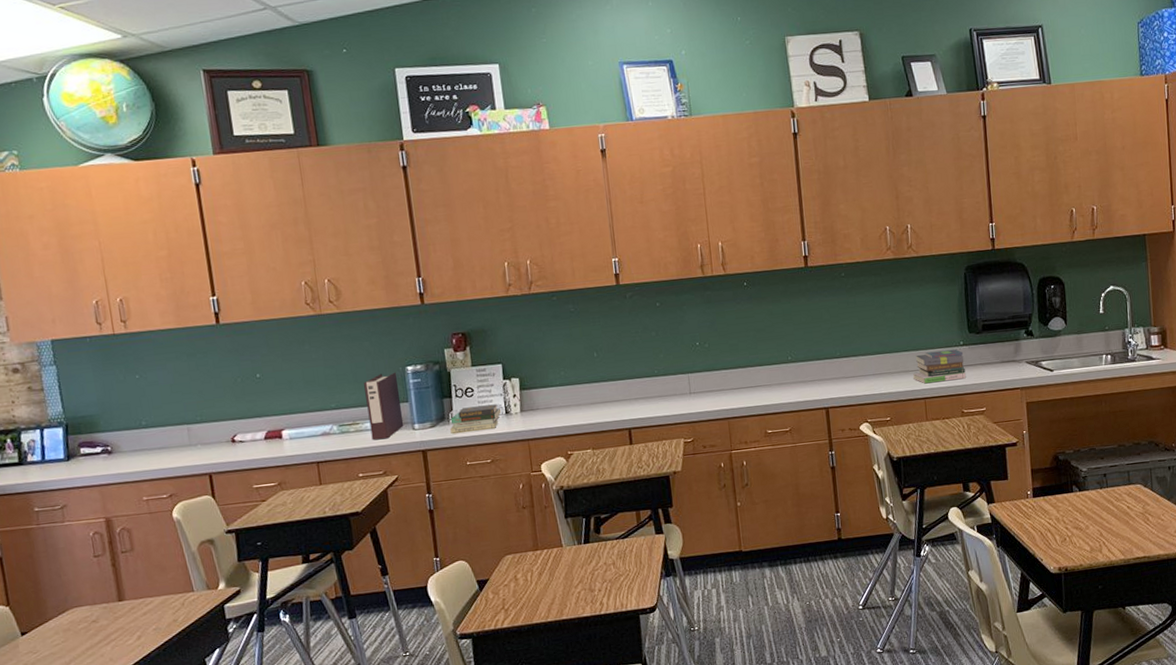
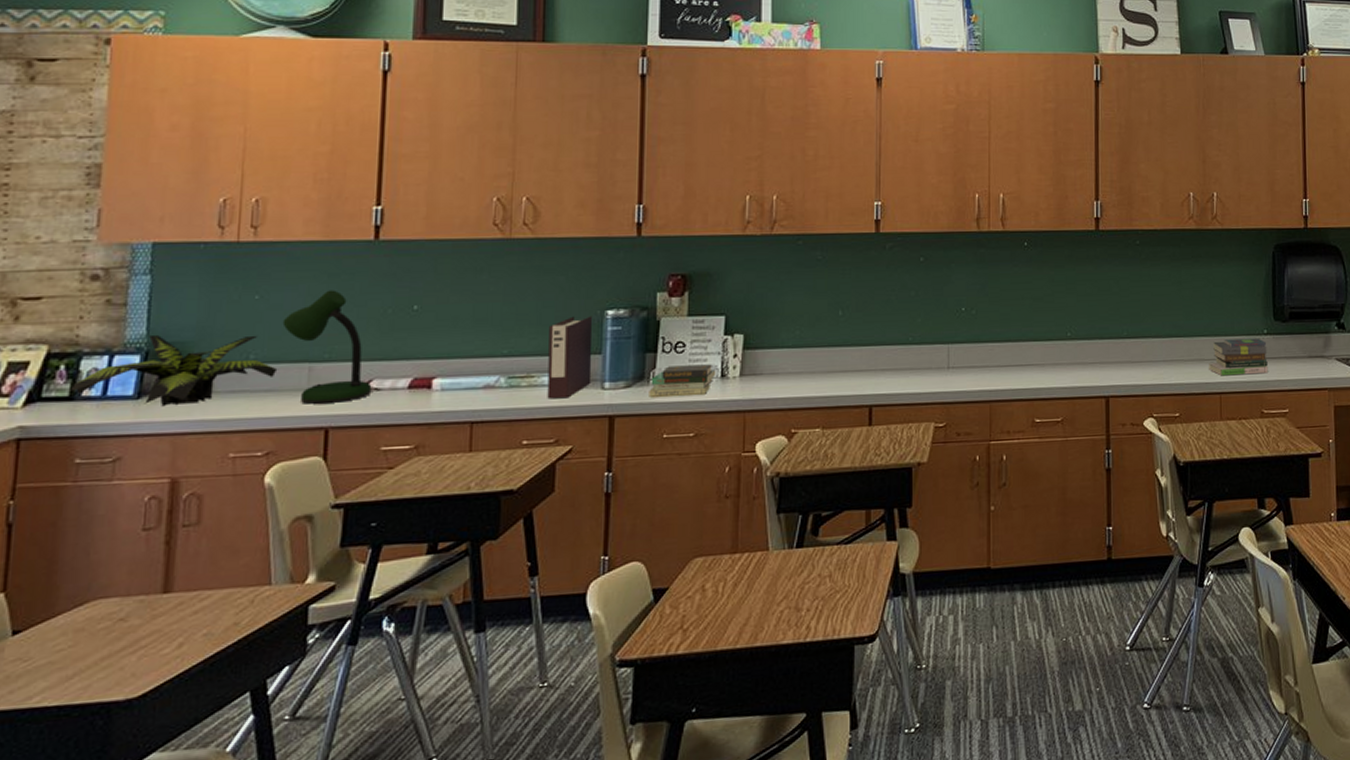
plant: none [18,406,165,465] -> present [70,335,278,407]
desk lamp: none [160,366,238,456] -> present [282,290,372,404]

